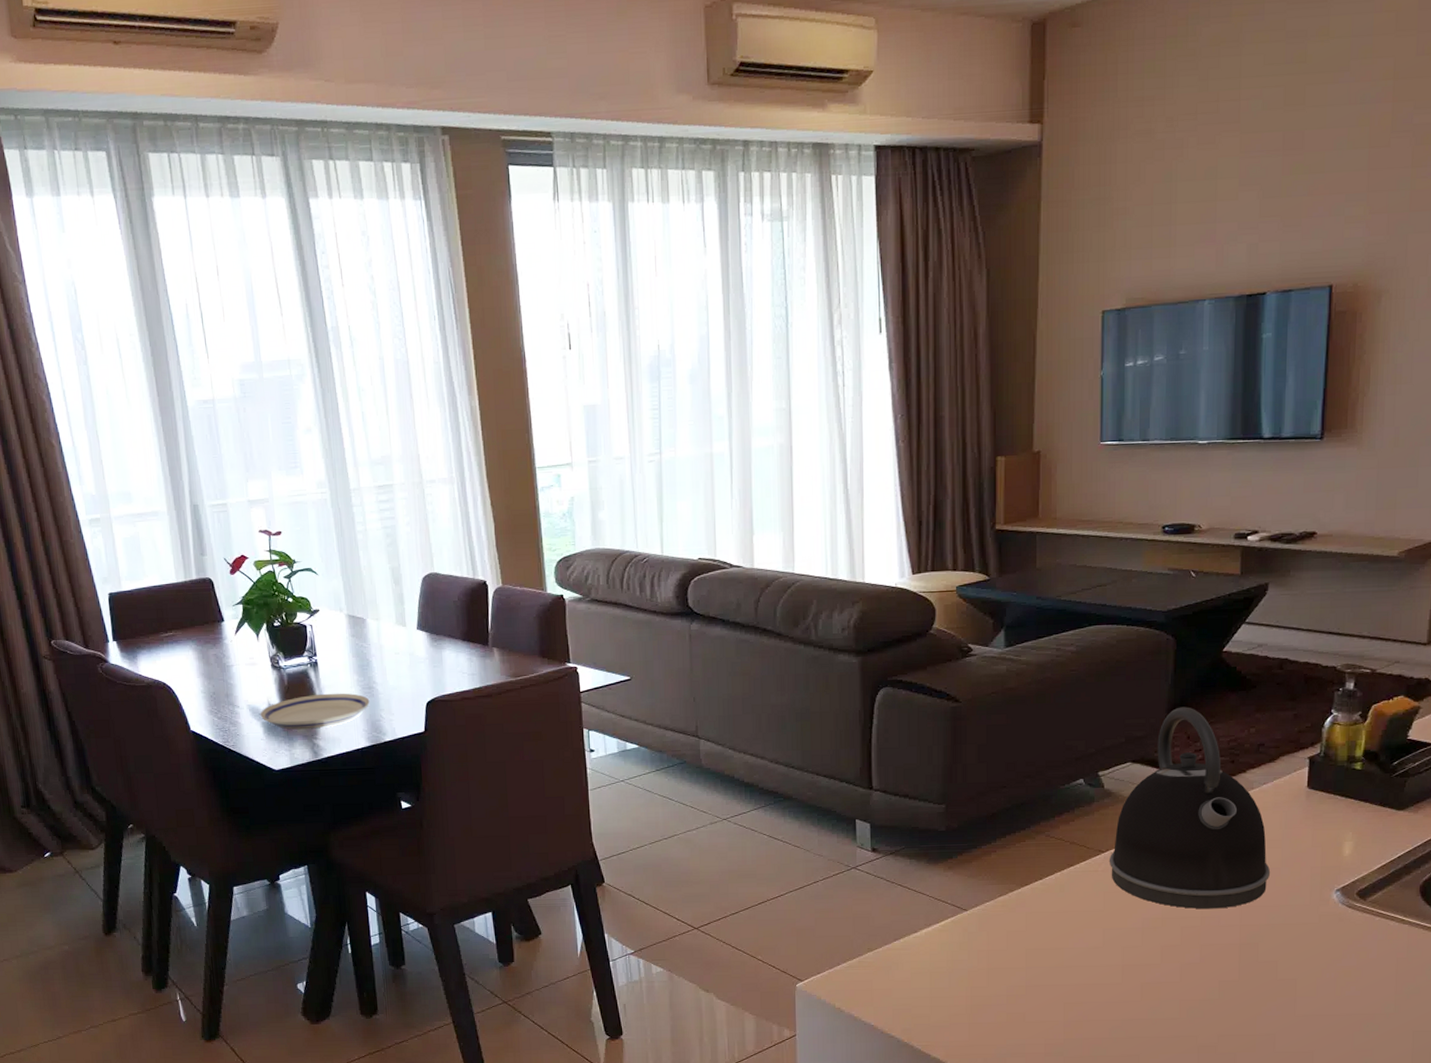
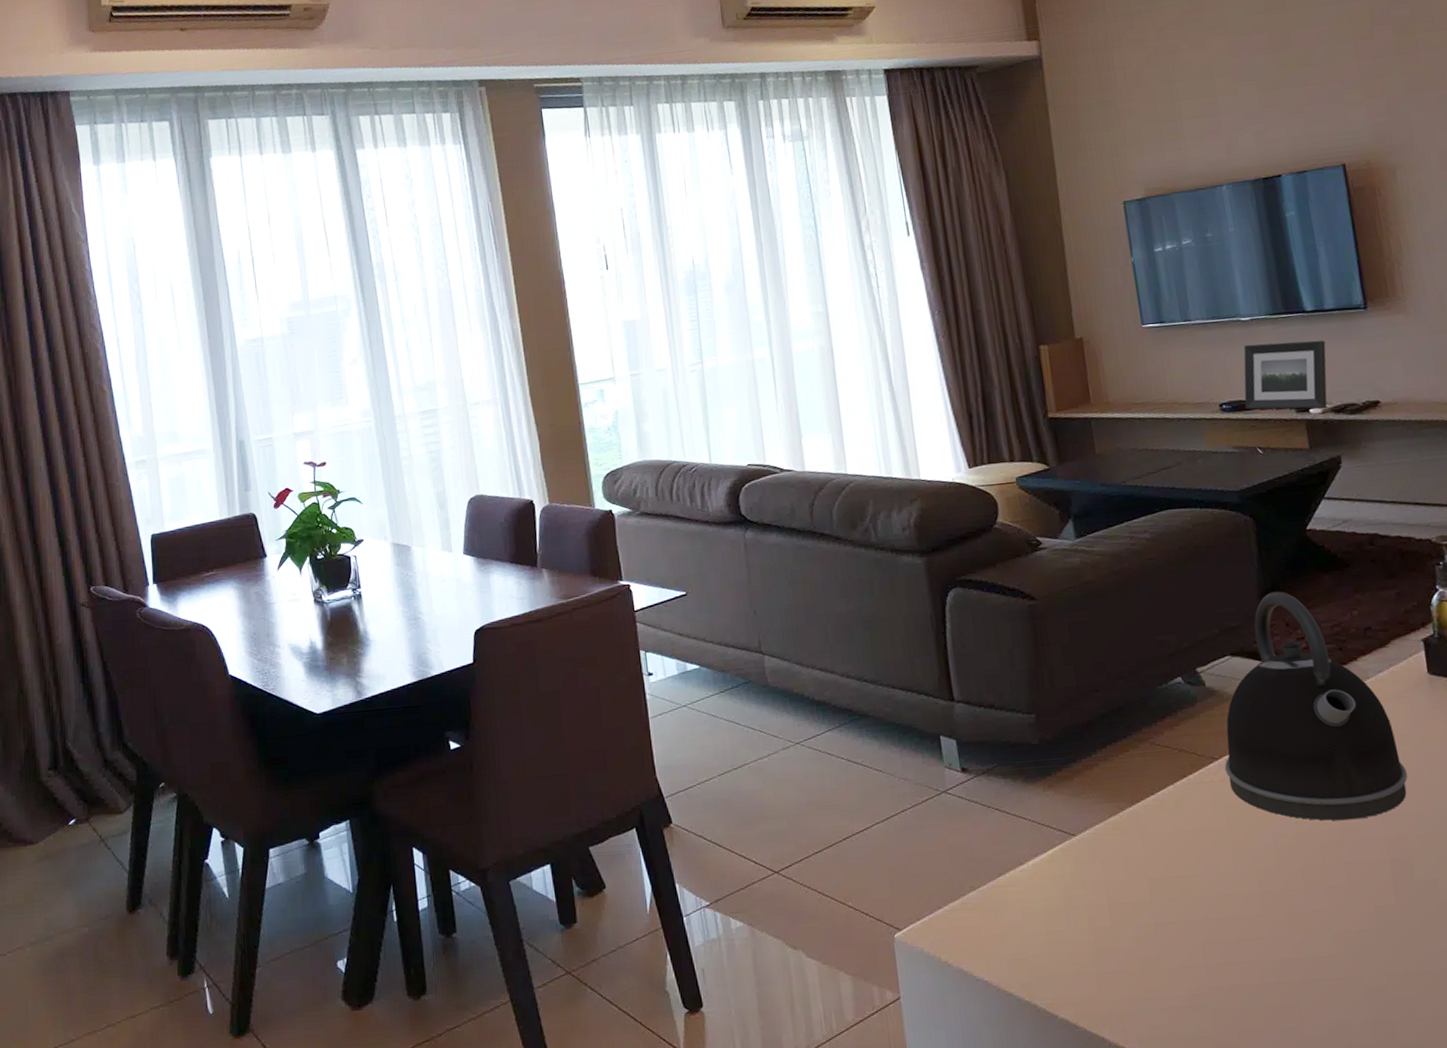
plate: present [260,693,370,730] -> none [301,625,416,668]
picture frame: none [1186,468,1275,537] -> present [1244,340,1327,410]

